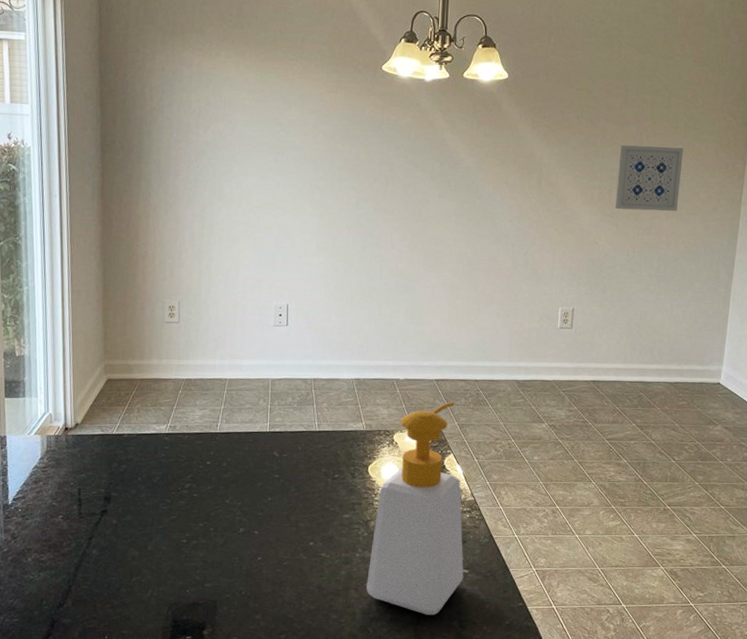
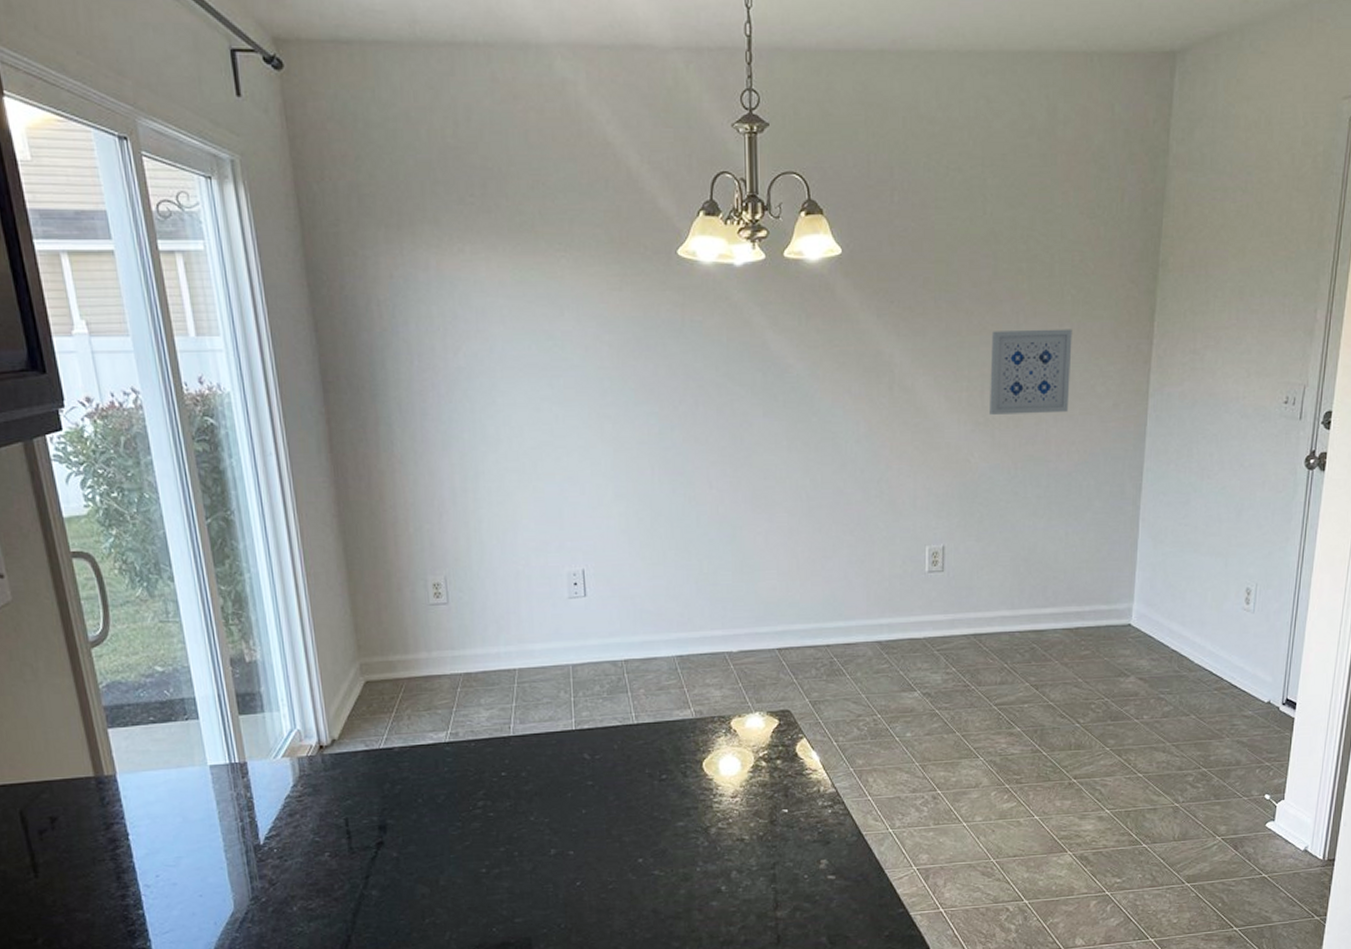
soap bottle: present [366,401,464,615] -> none [712,674,830,933]

